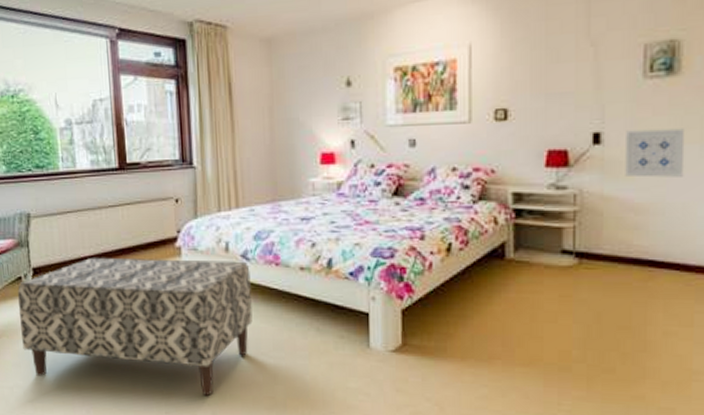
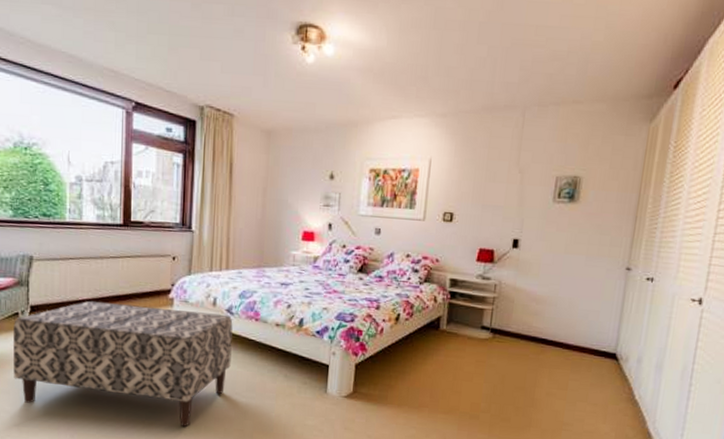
wall art: present [625,128,686,178] -> none [533,240,578,279]

